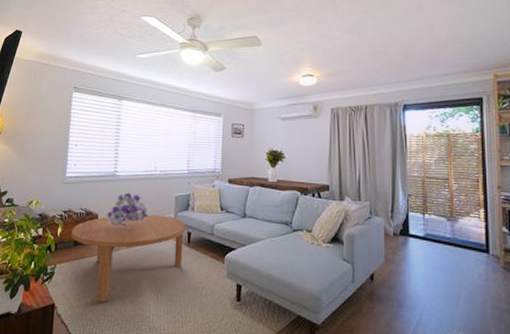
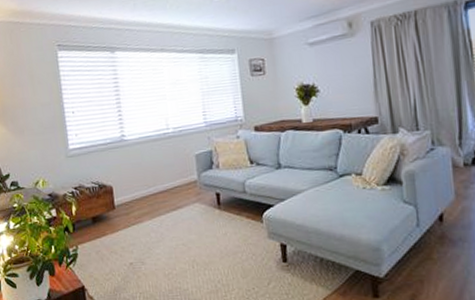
coffee table: present [71,214,185,303] -> none [87,178,215,280]
bouquet: present [107,192,148,227] -> none [122,157,169,197]

